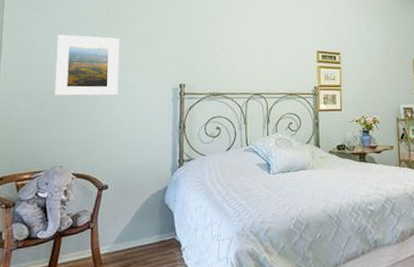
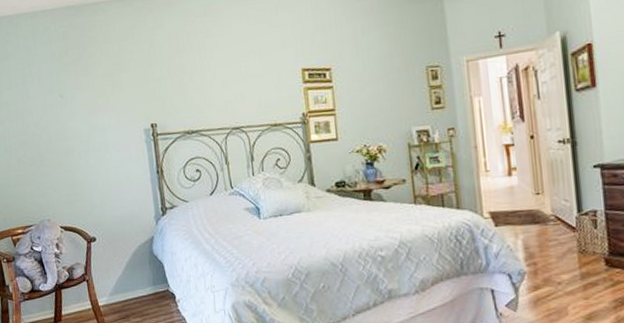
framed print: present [54,34,120,96] -> none [21,78,91,147]

